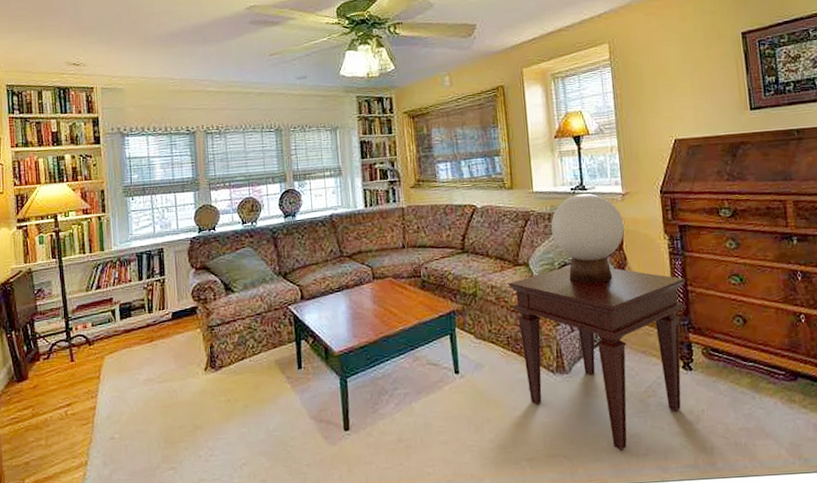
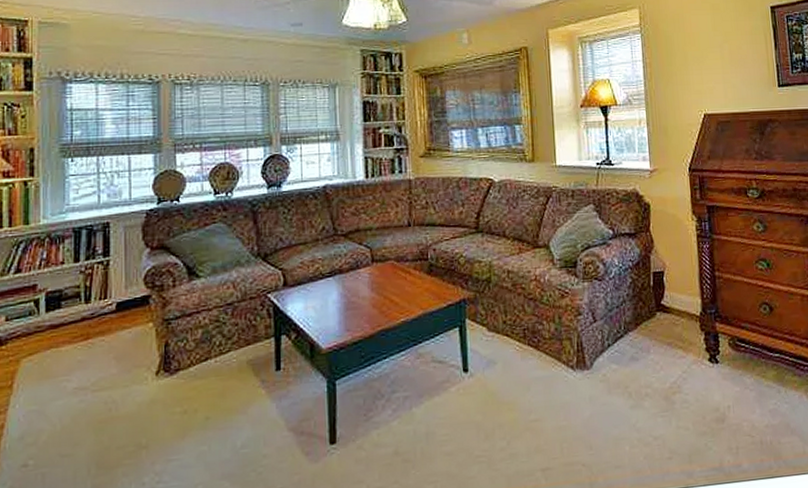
side table: present [509,266,686,452] -> none [527,249,713,456]
table lamp: present [550,193,625,284] -> none [574,168,652,268]

